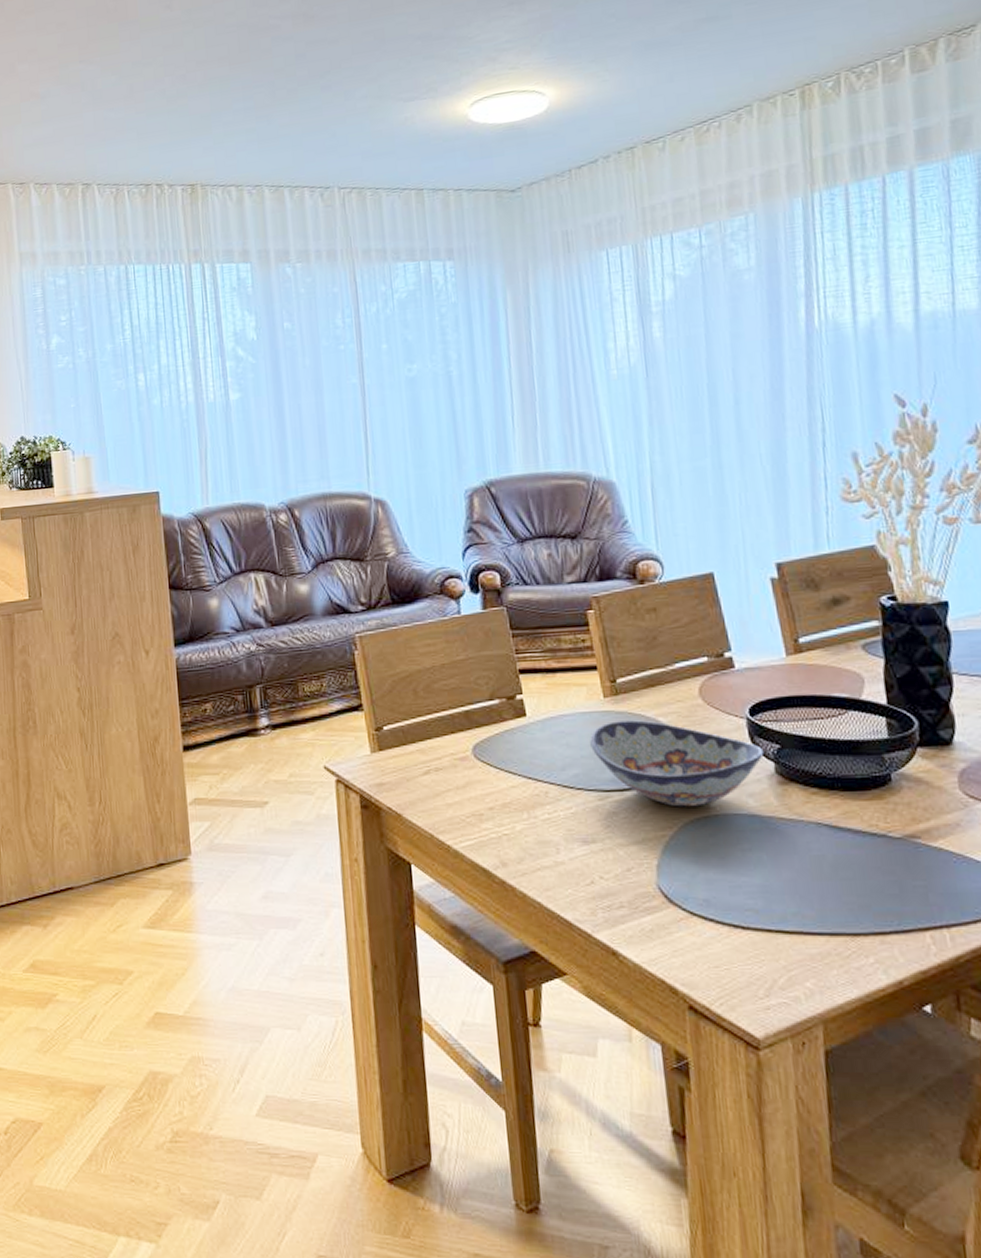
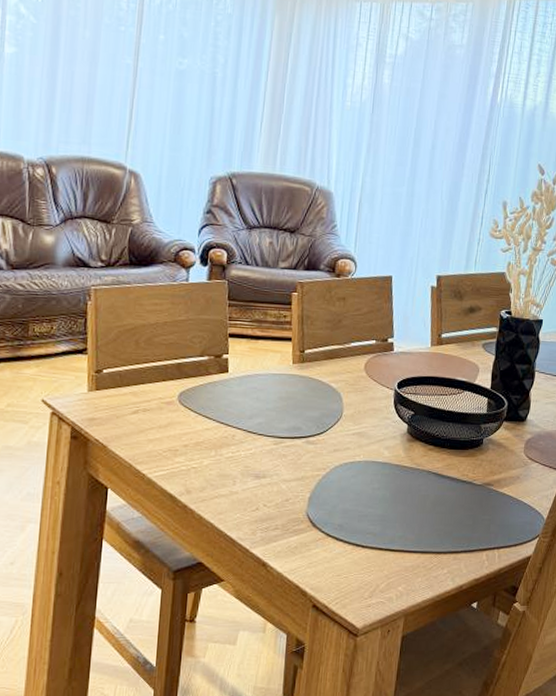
decorative bowl: present [590,720,765,807] -> none [275,383,402,454]

